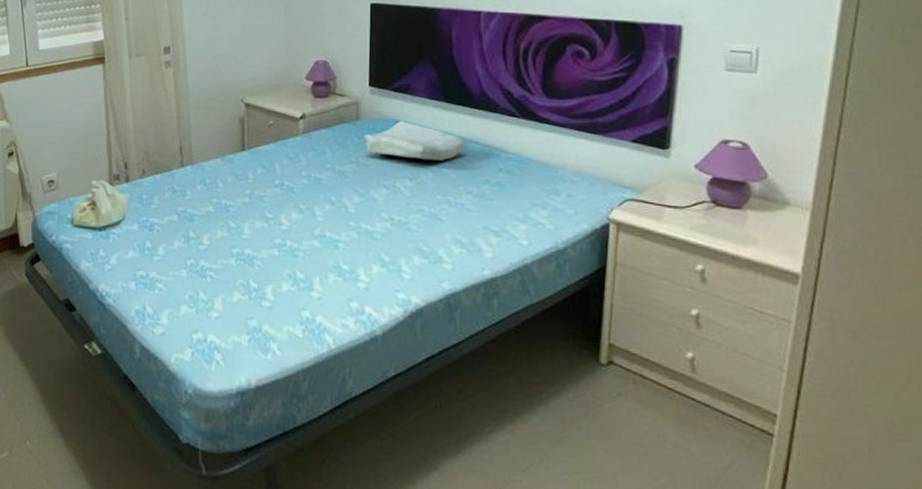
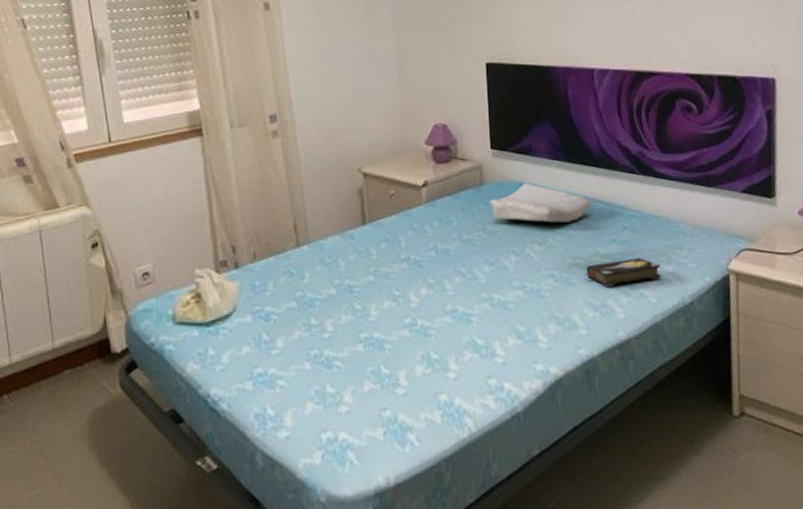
hardback book: none [454,200,534,226] -> present [584,258,661,287]

